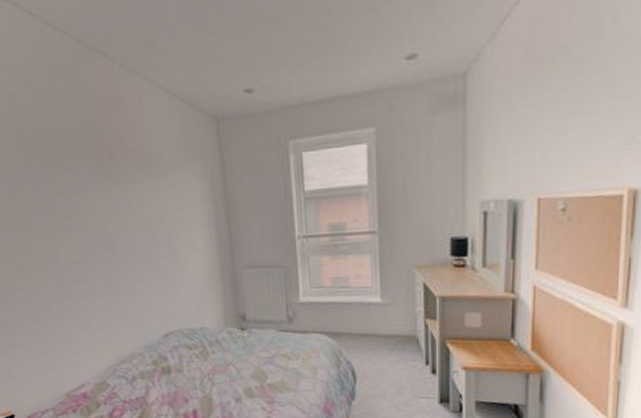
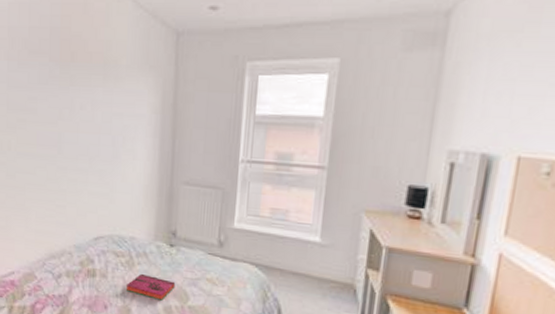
hardback book: none [203,361,252,384] -> present [125,273,176,301]

